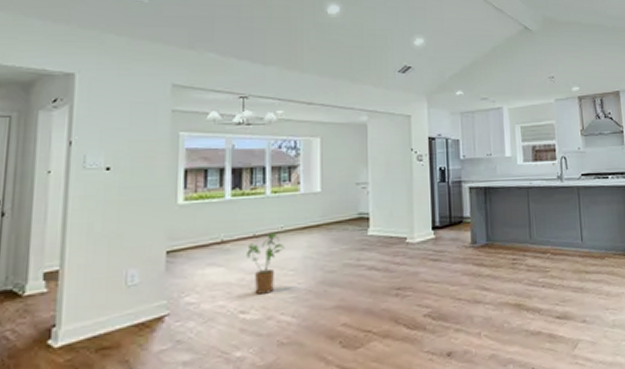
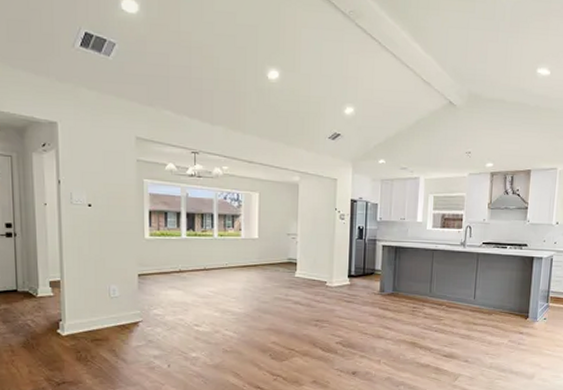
house plant: present [247,232,286,295] -> none [199,267,229,314]

